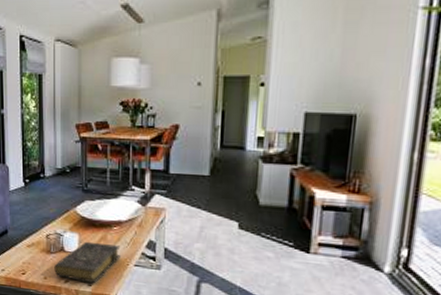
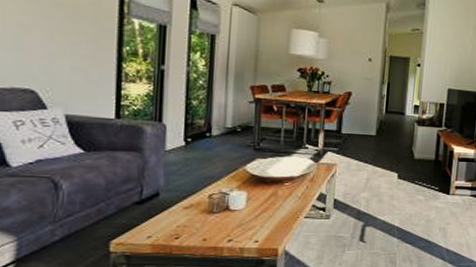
book: present [54,241,121,284] -> none [216,198,292,240]

